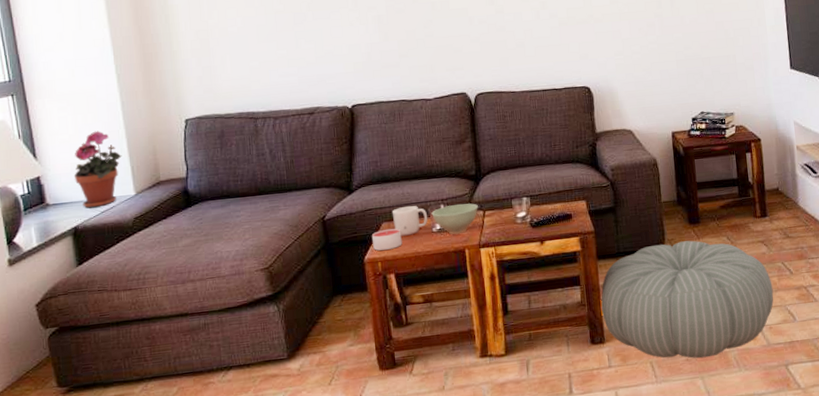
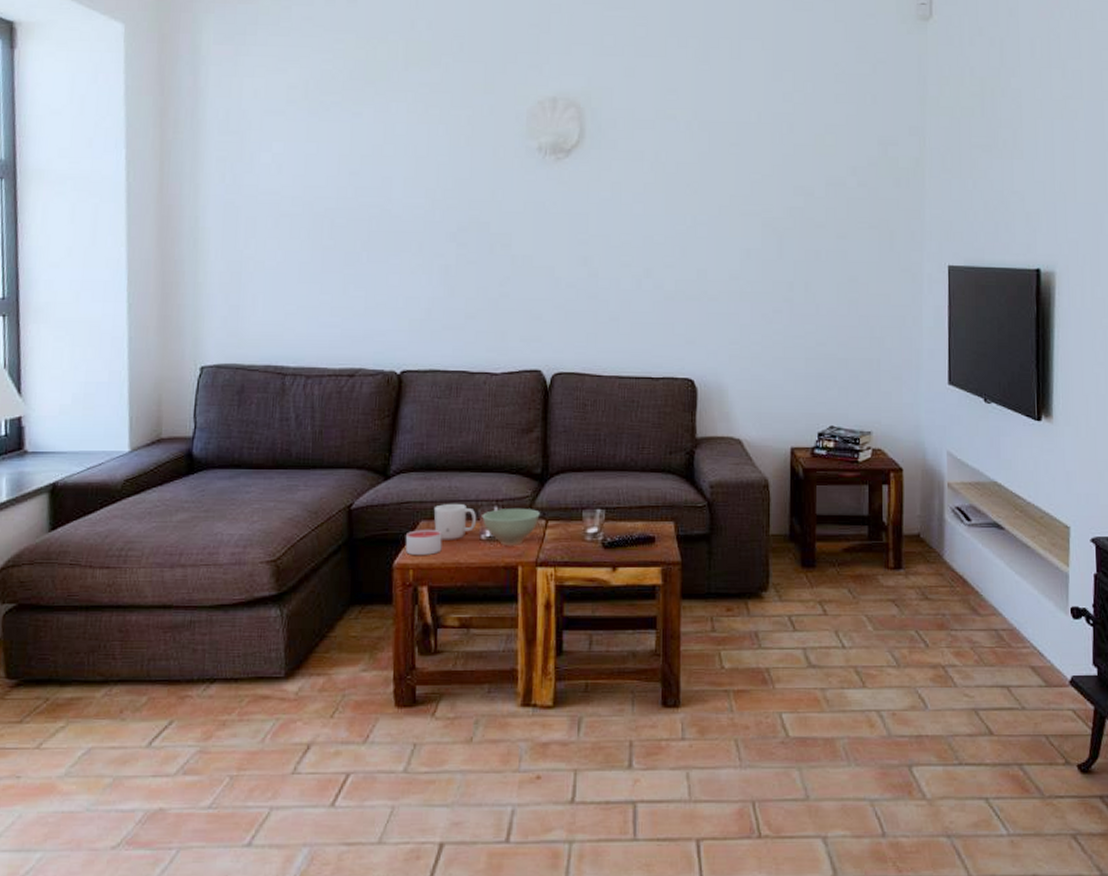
potted plant: present [74,131,122,209] -> none [61,369,121,462]
pouf: present [601,240,774,359] -> none [680,588,902,743]

